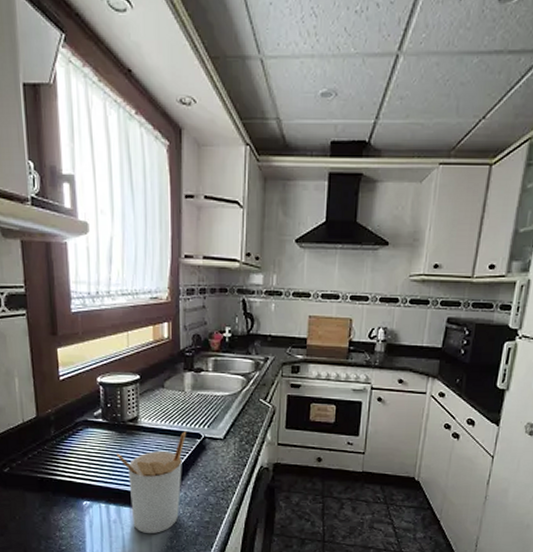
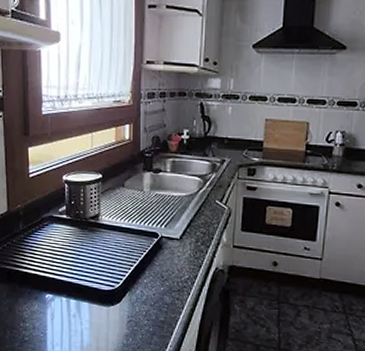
utensil holder: present [117,431,187,534] -> none [78,230,145,331]

